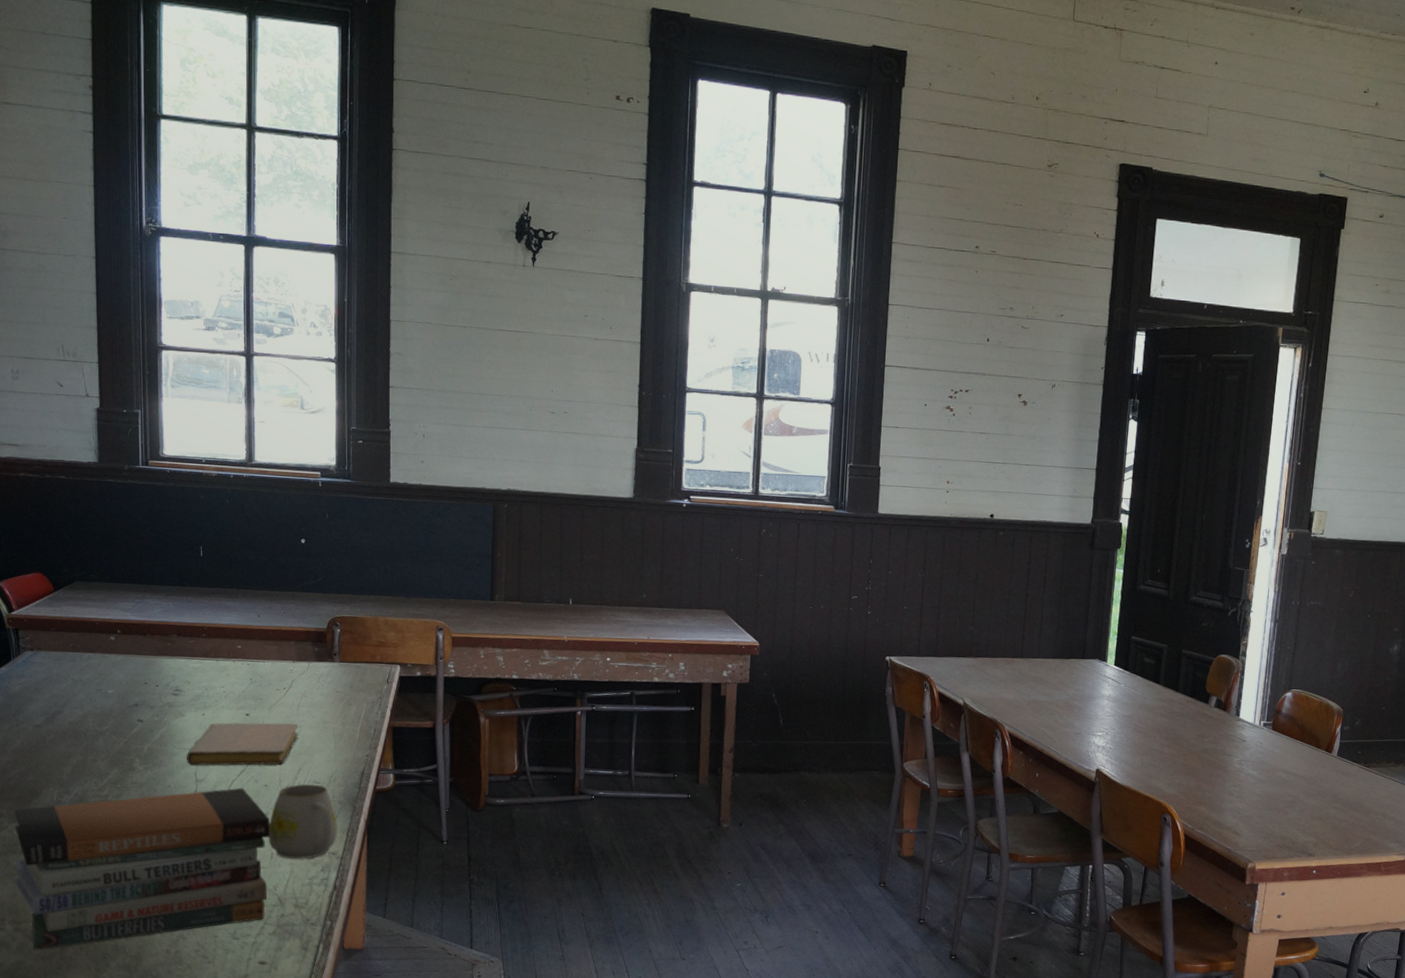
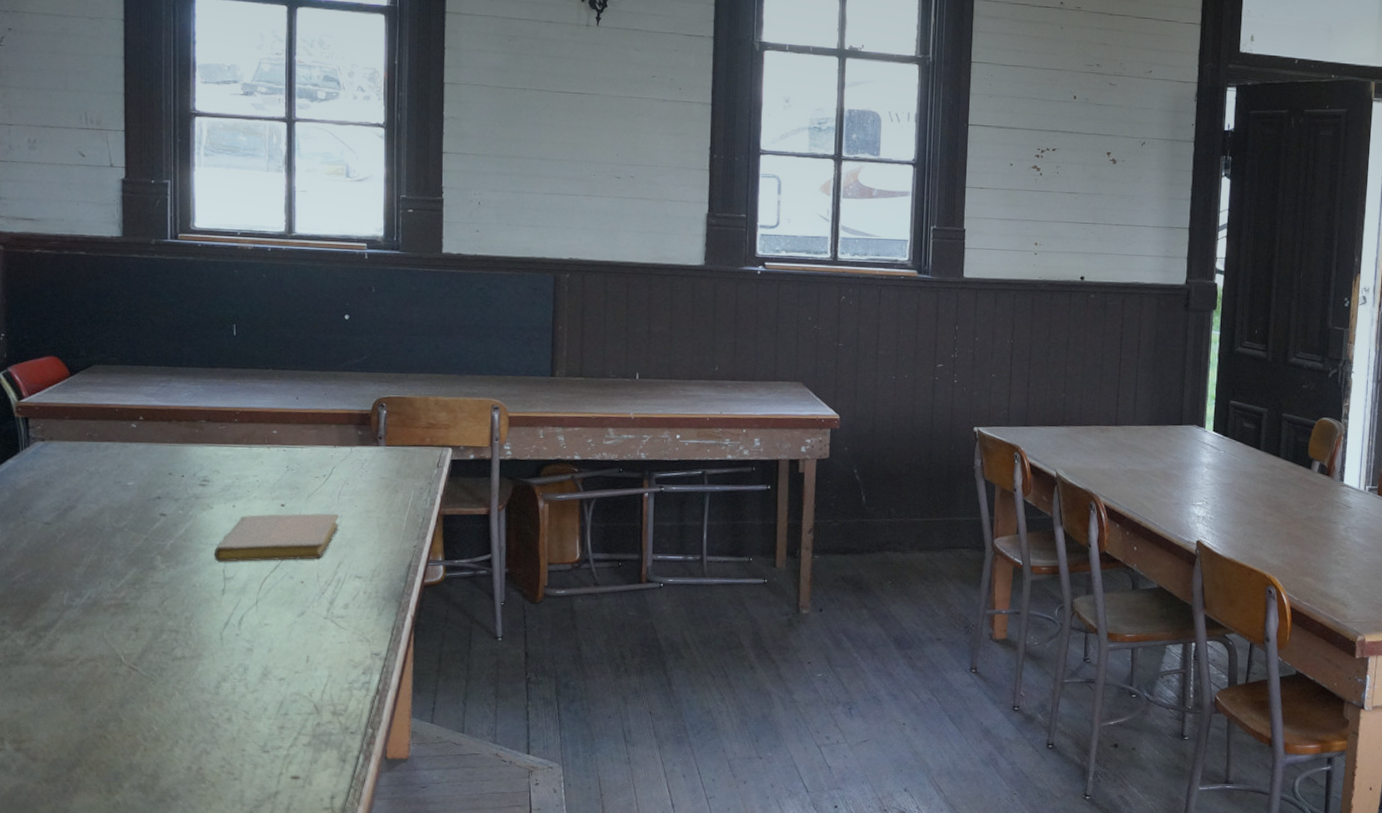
book stack: present [12,787,269,950] -> none [13,585,305,771]
mug: present [268,784,338,860] -> none [304,579,382,662]

